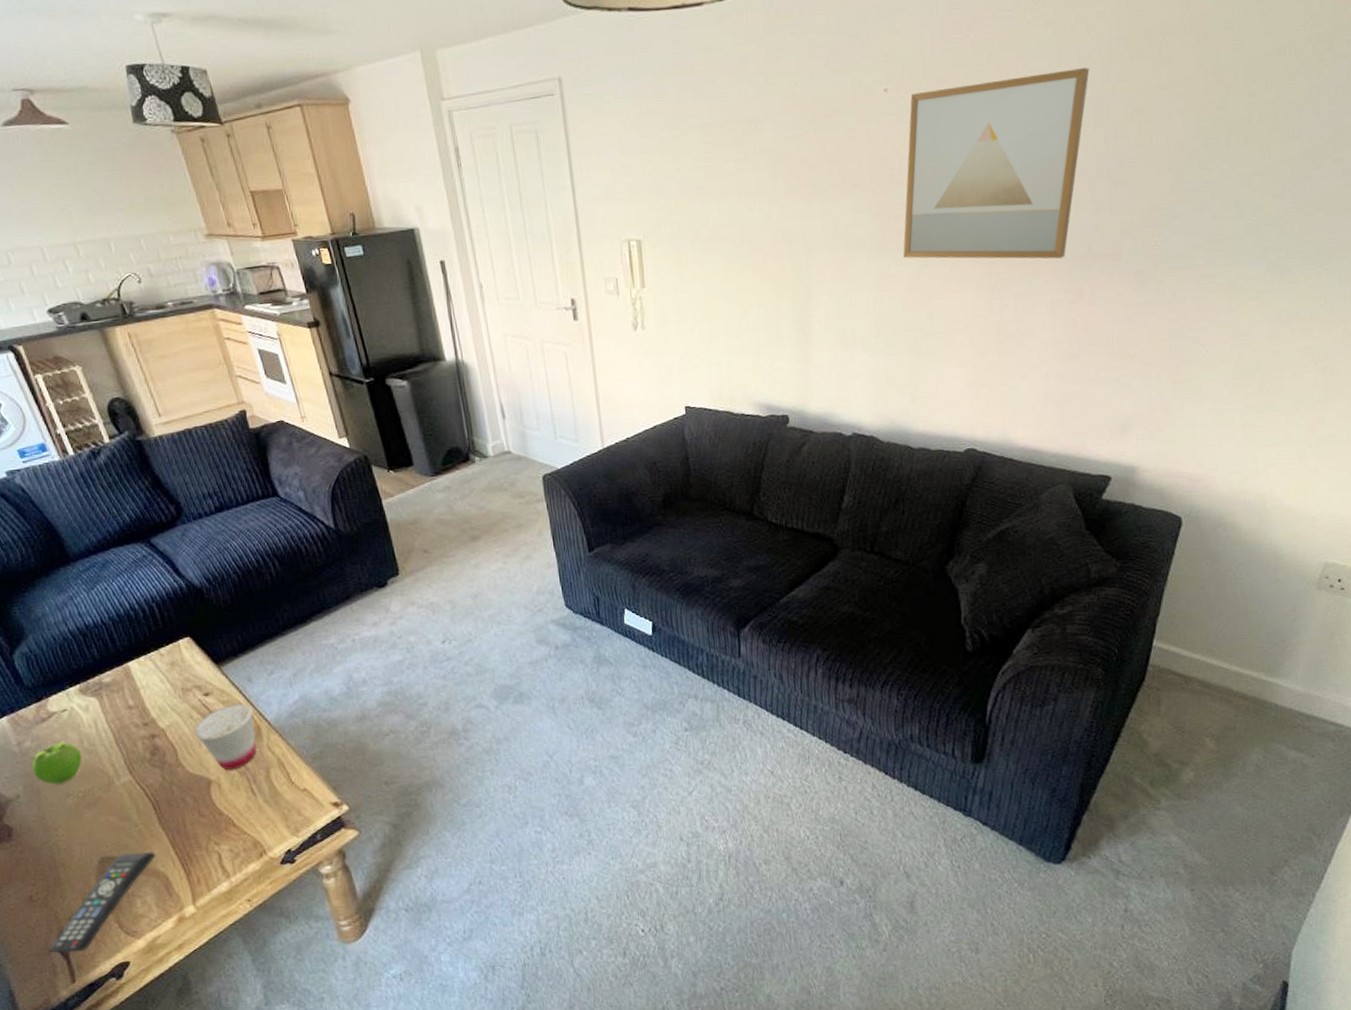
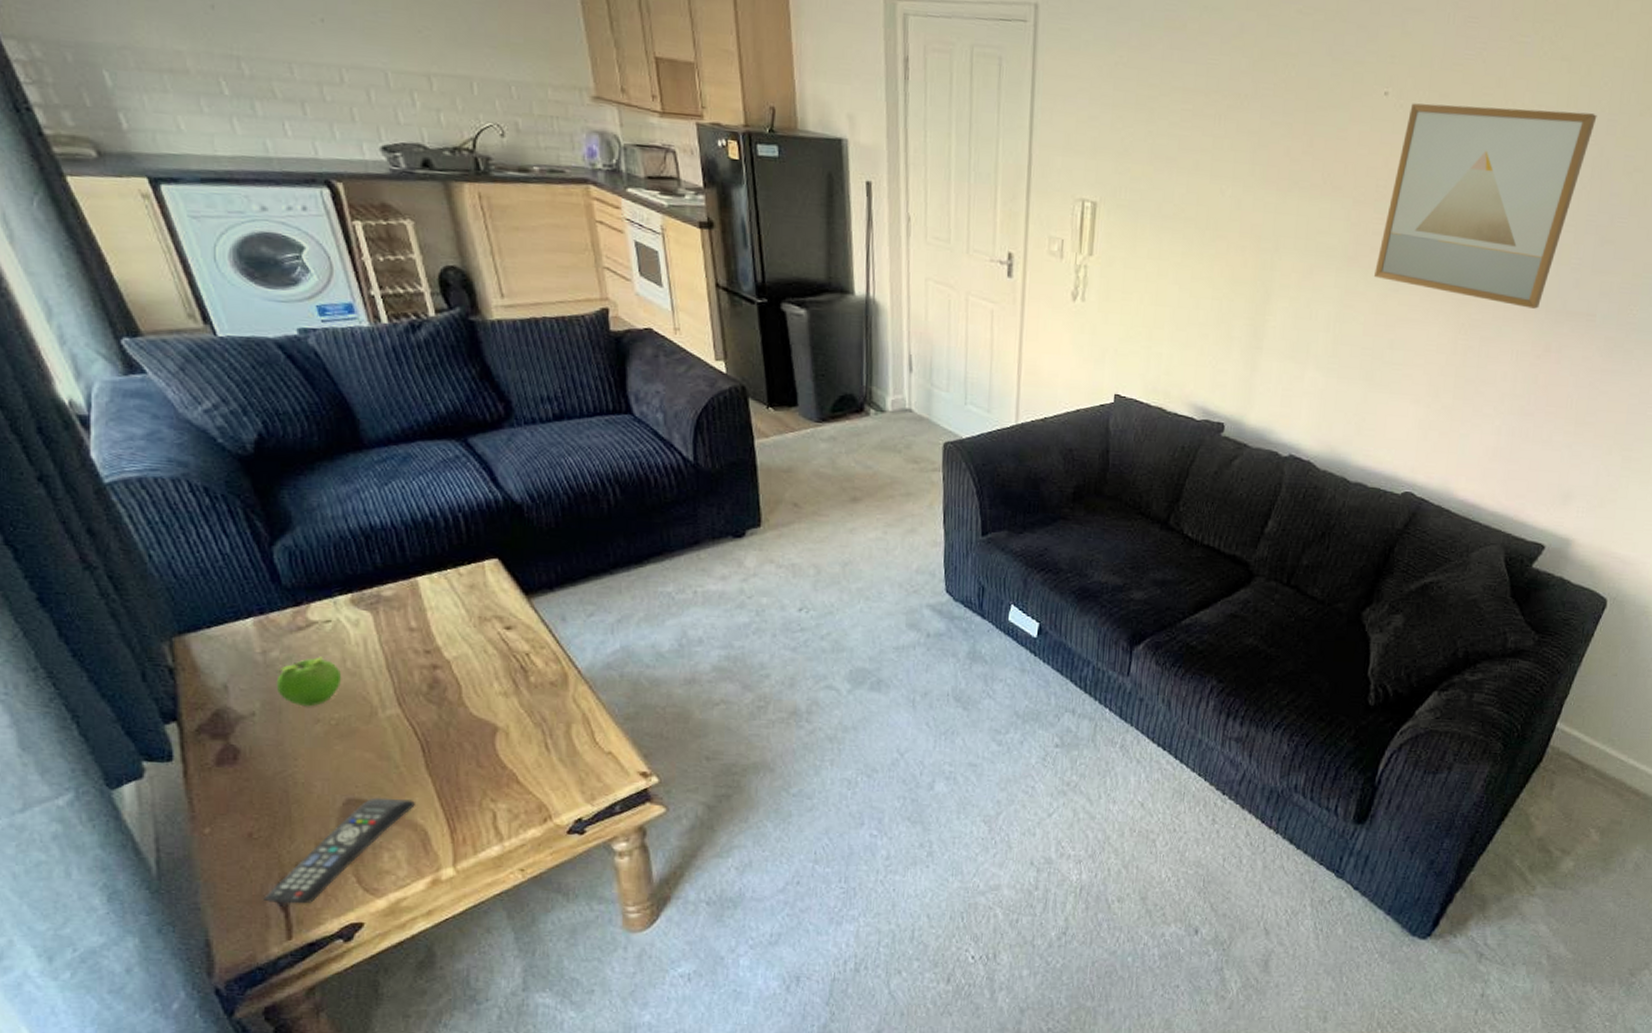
cup: present [194,703,256,770] -> none [486,643,561,719]

